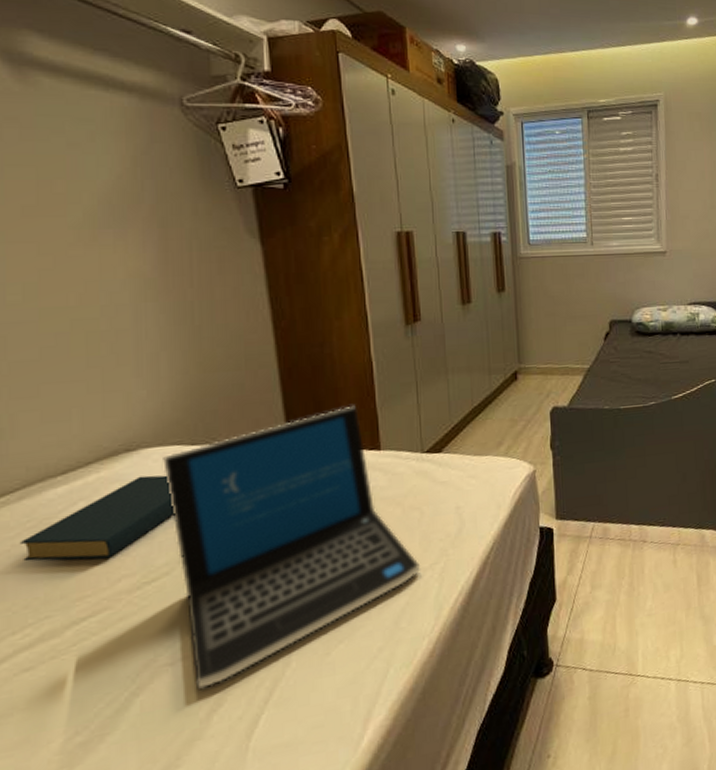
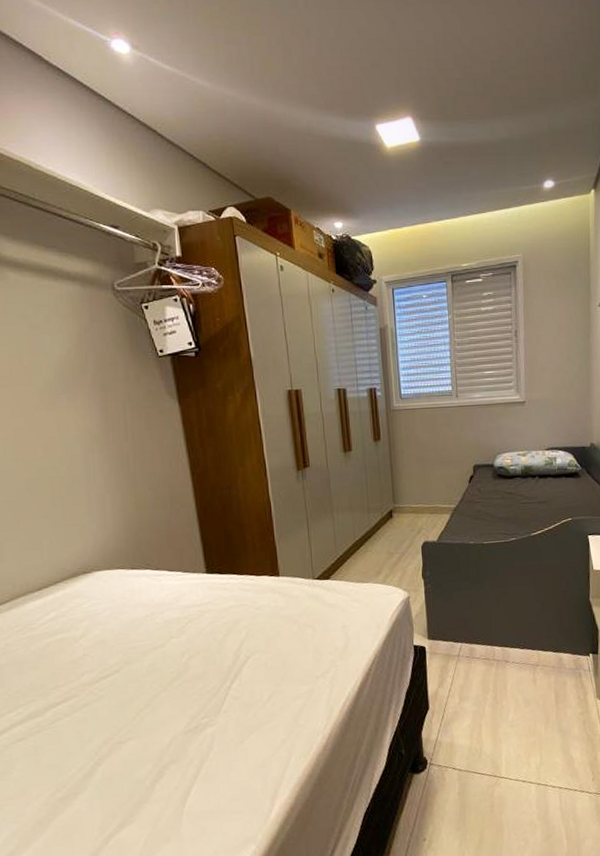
hardback book: present [19,475,174,562] -> none [10,593,120,658]
laptop: present [163,405,421,690] -> none [111,538,315,764]

